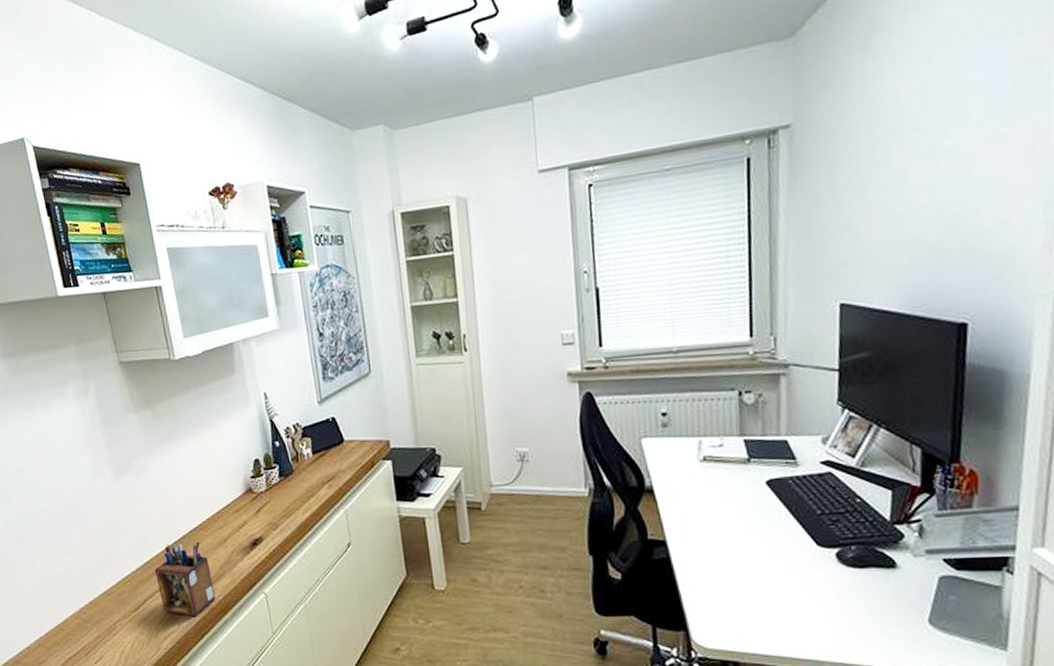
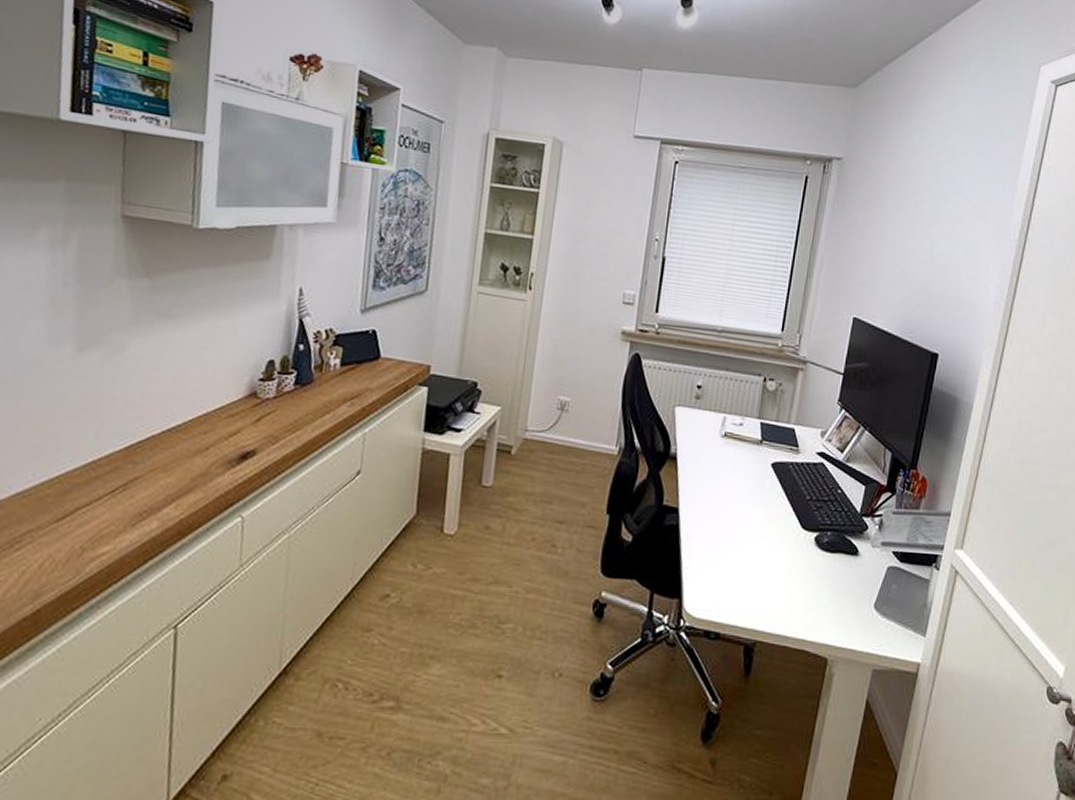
desk organizer: present [154,541,216,616] -> none [98,443,179,536]

